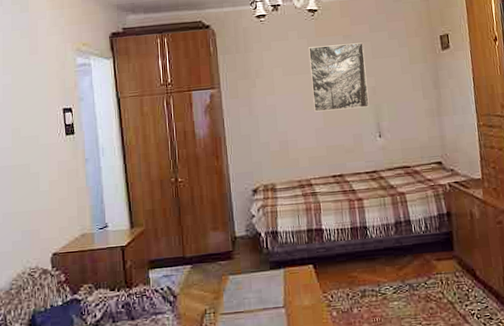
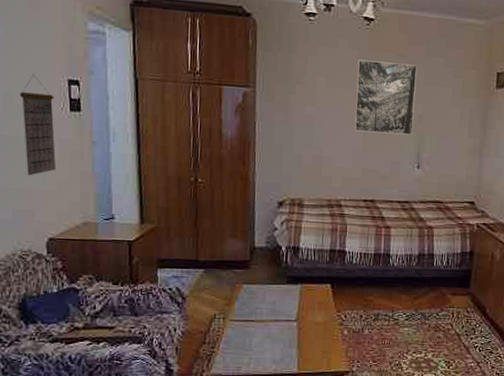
calendar: none [24,109,56,198] -> present [19,74,56,176]

